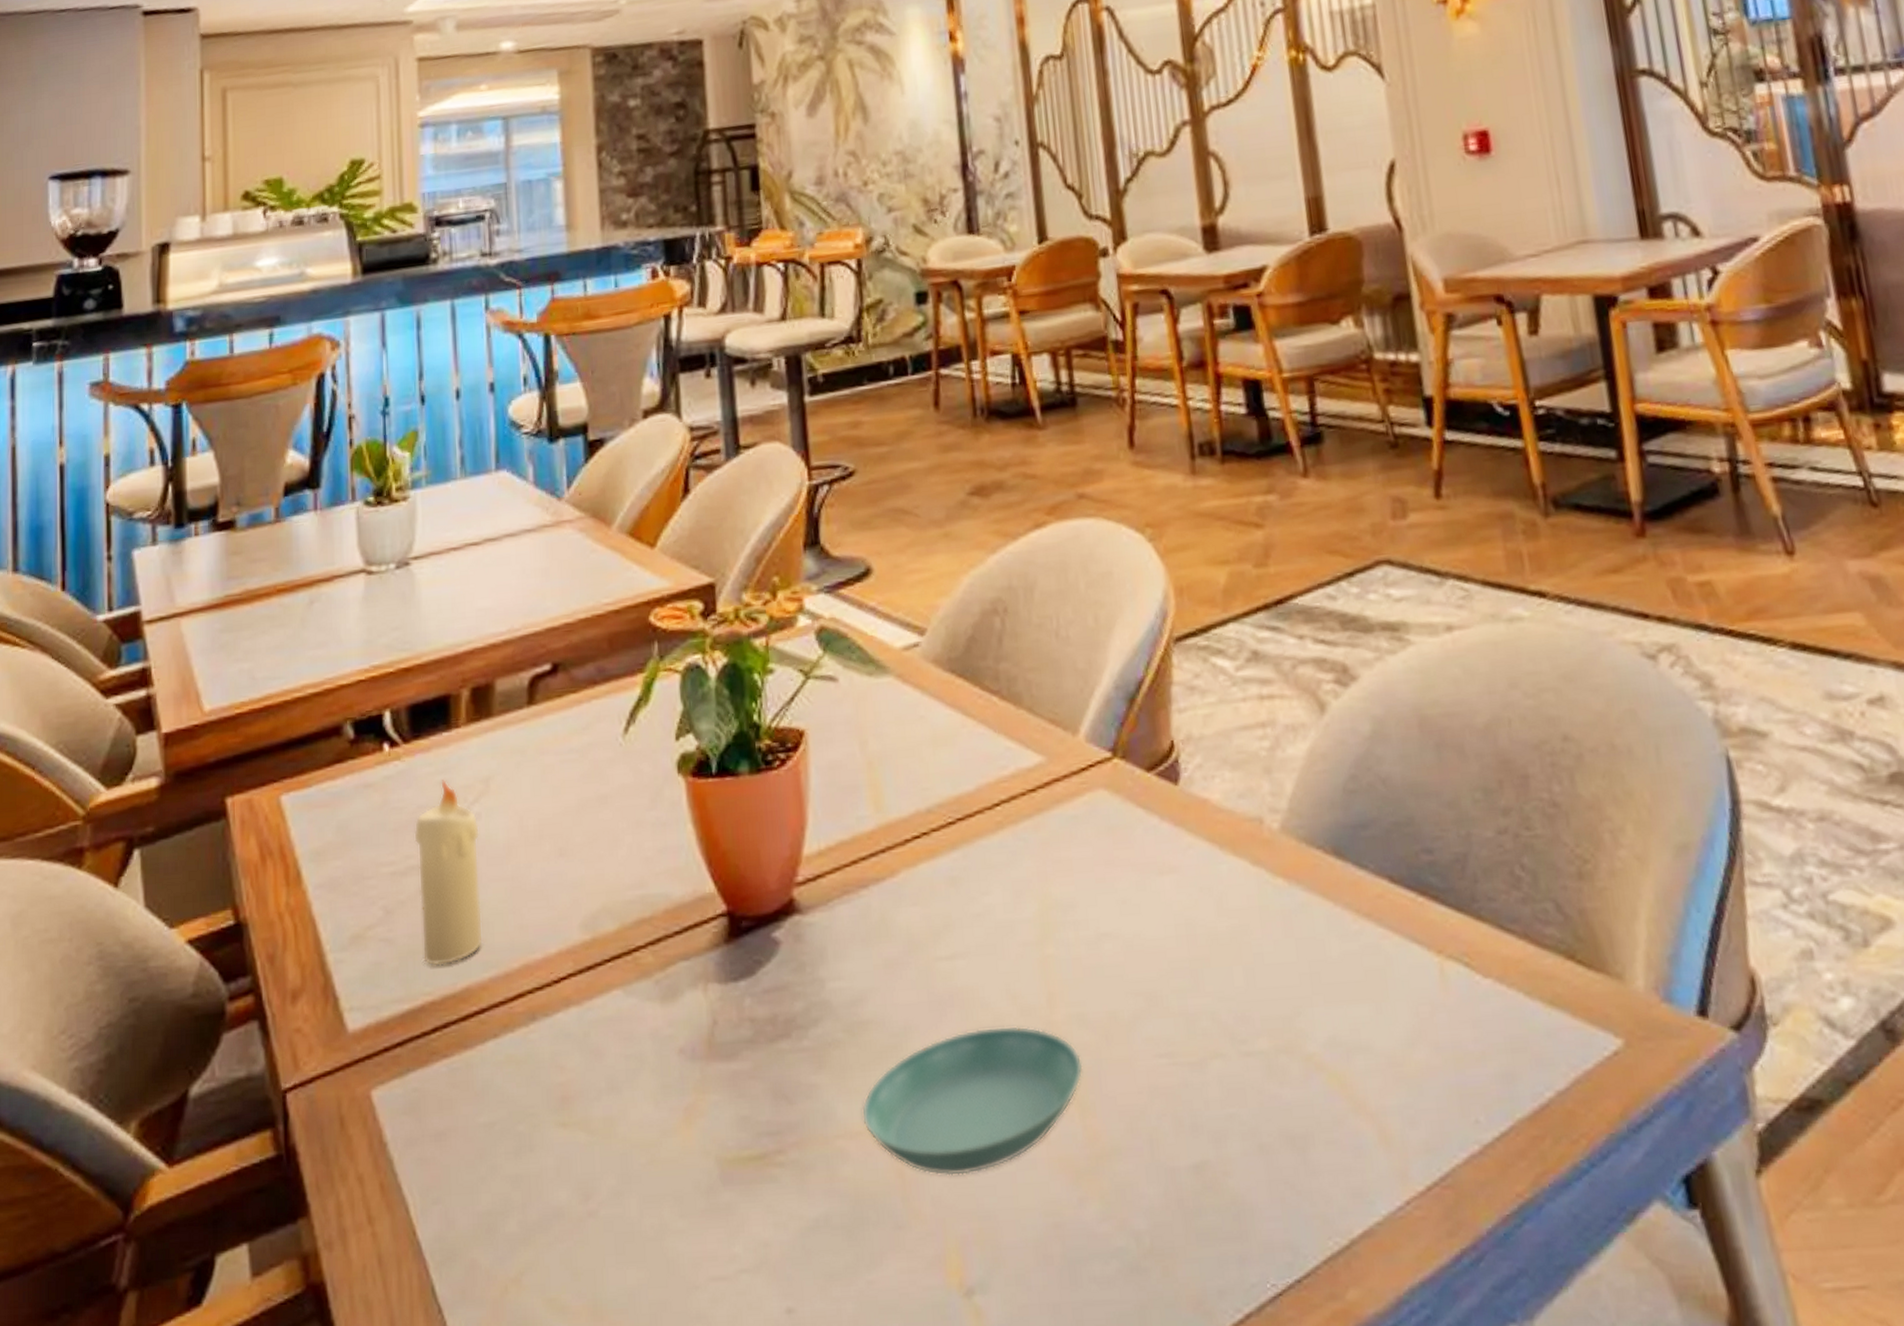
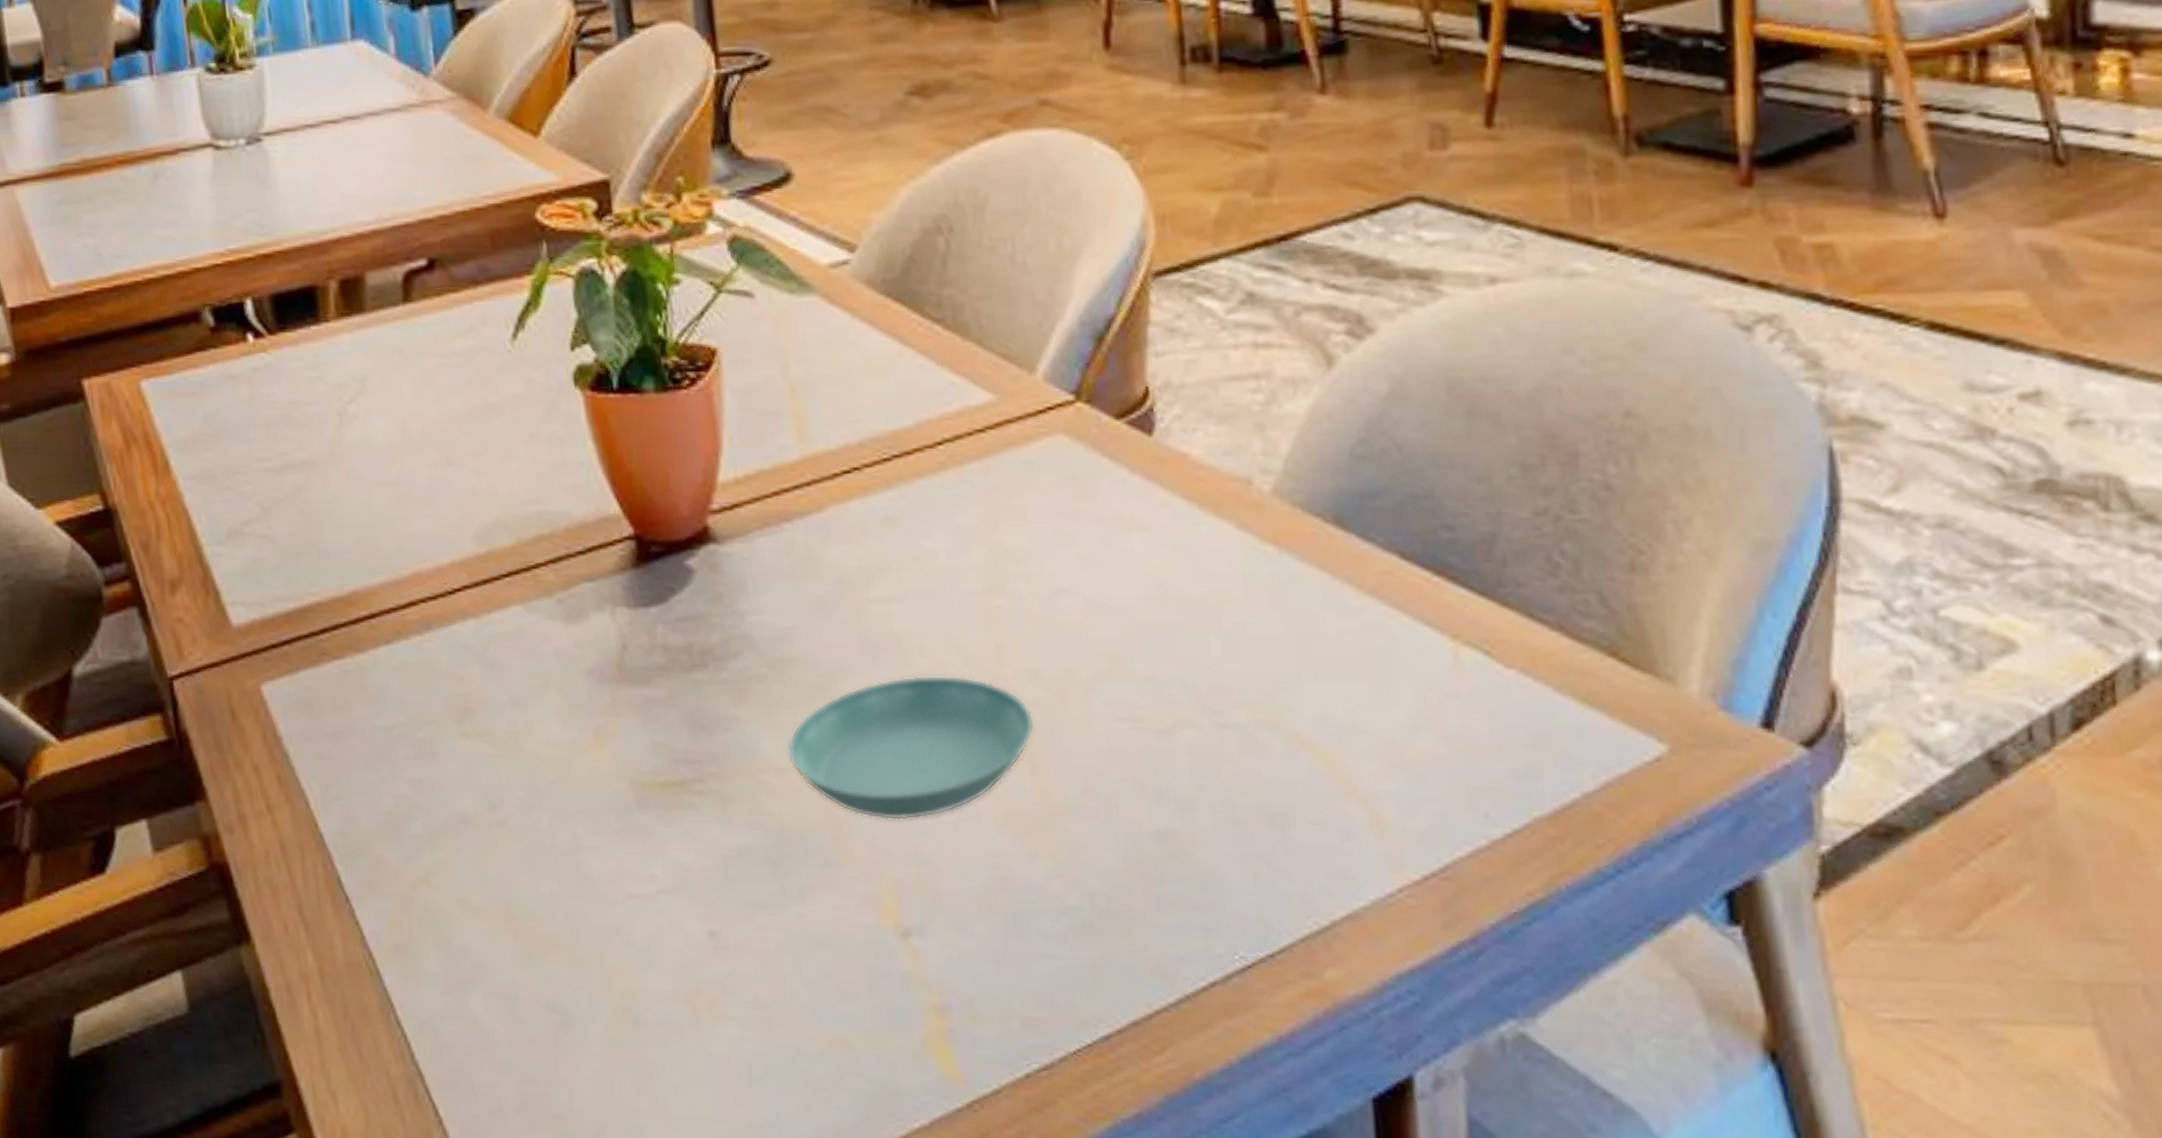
candle: present [414,779,483,966] -> none [286,376,369,567]

